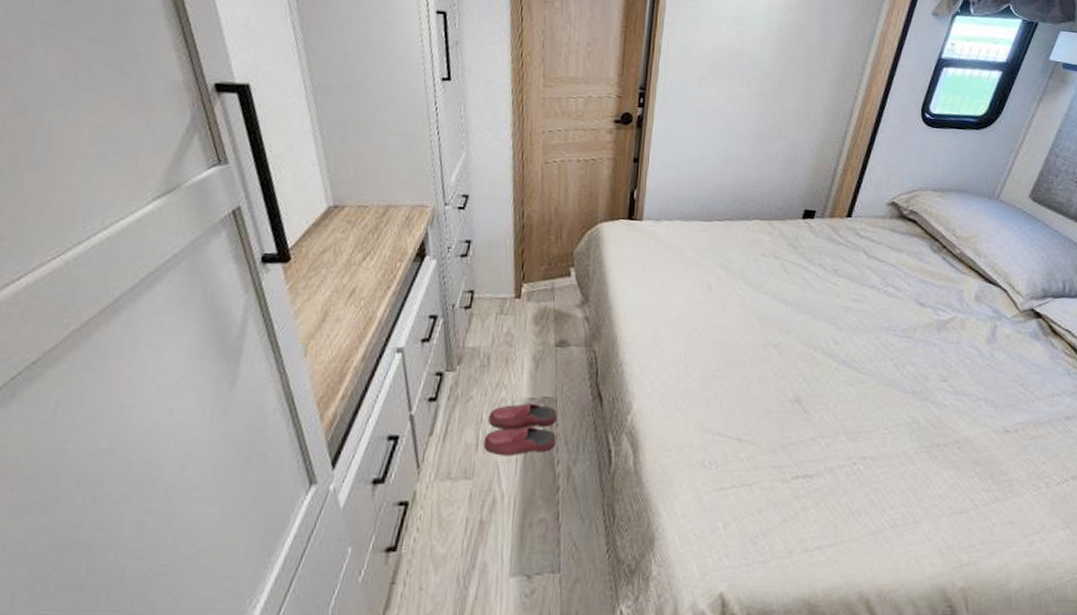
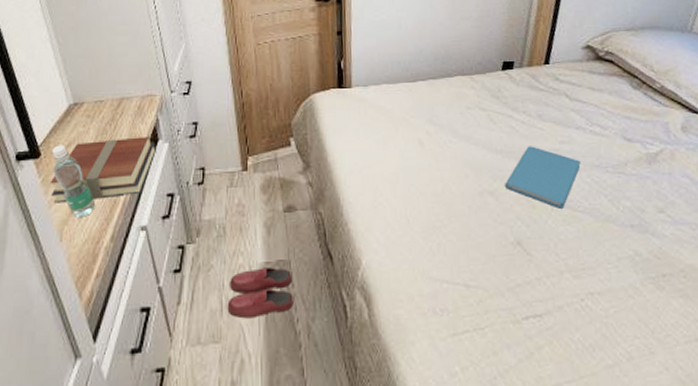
books: none [298,249,422,315] -> present [50,137,156,203]
bottle: none [303,250,349,332] -> present [51,145,96,218]
book: none [790,301,870,369] -> present [504,146,581,209]

